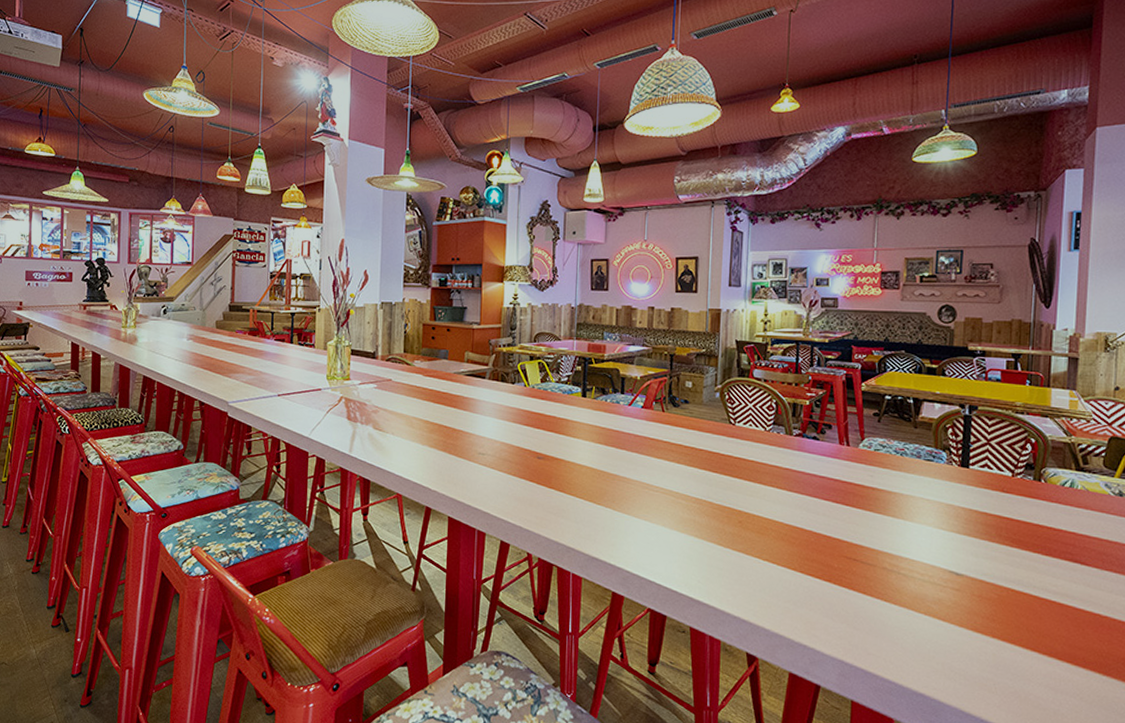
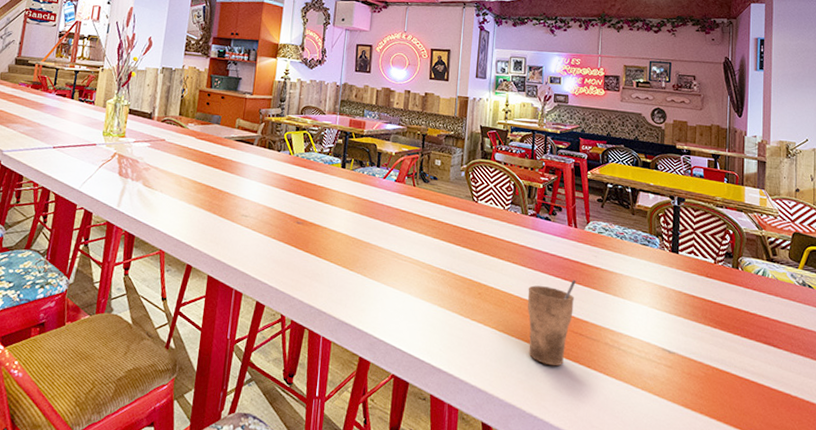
cup: none [793,502,849,594] -> present [527,279,576,366]

